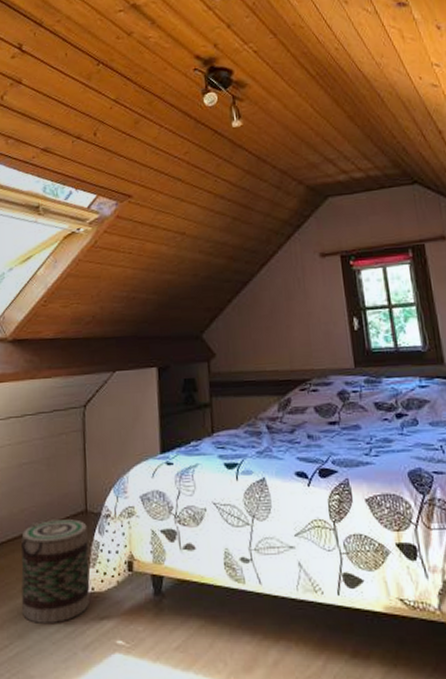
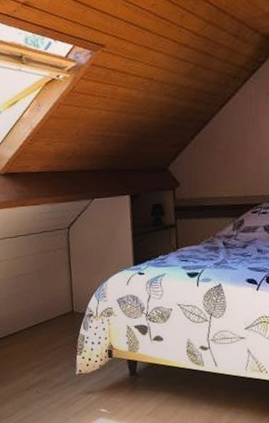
basket: present [21,519,90,623] -> none [20,318,78,397]

